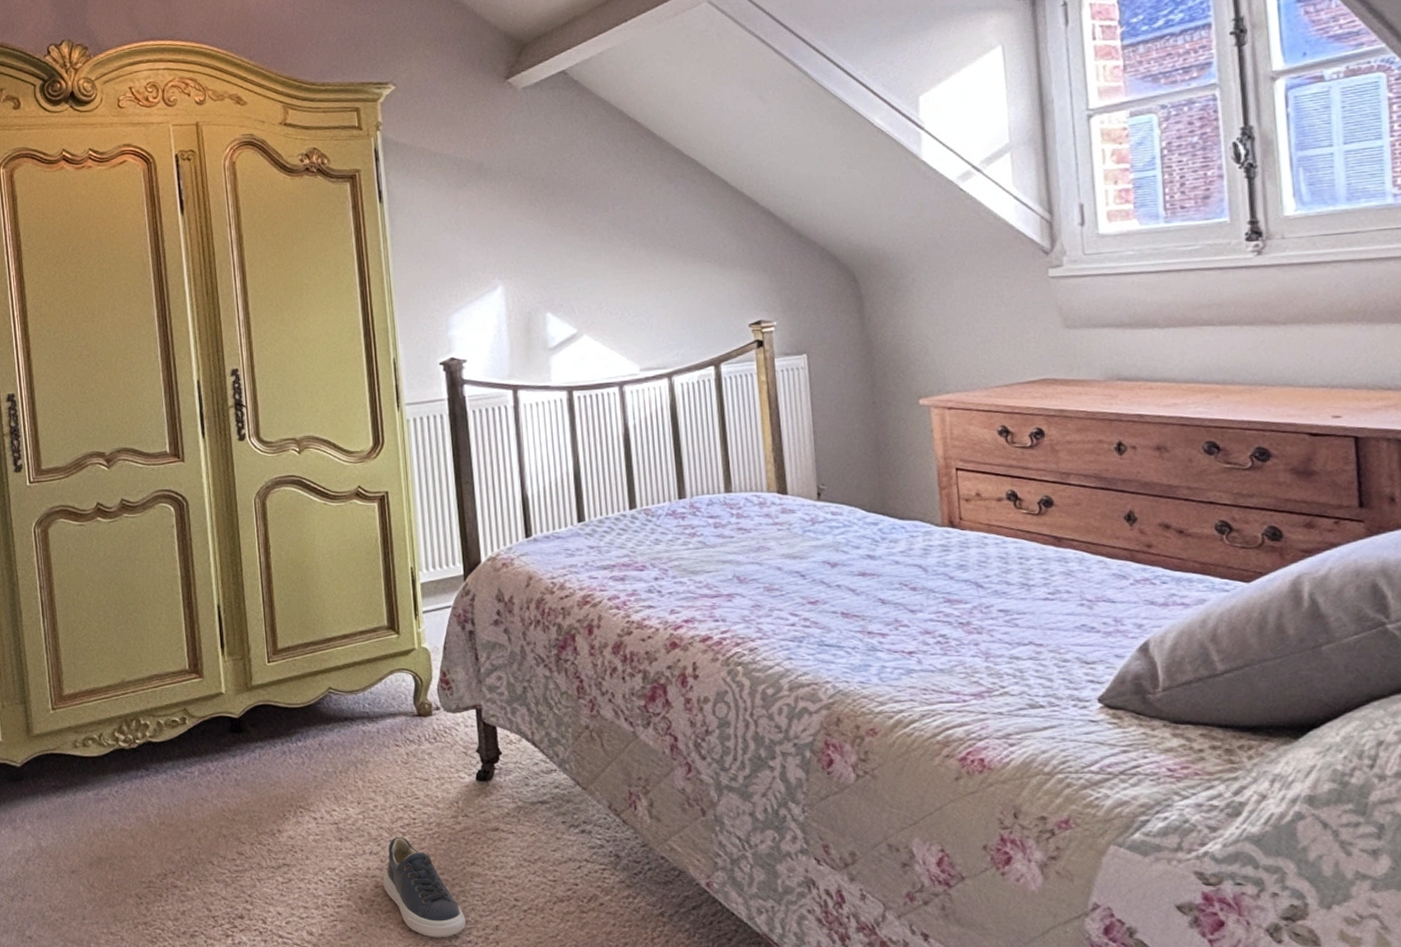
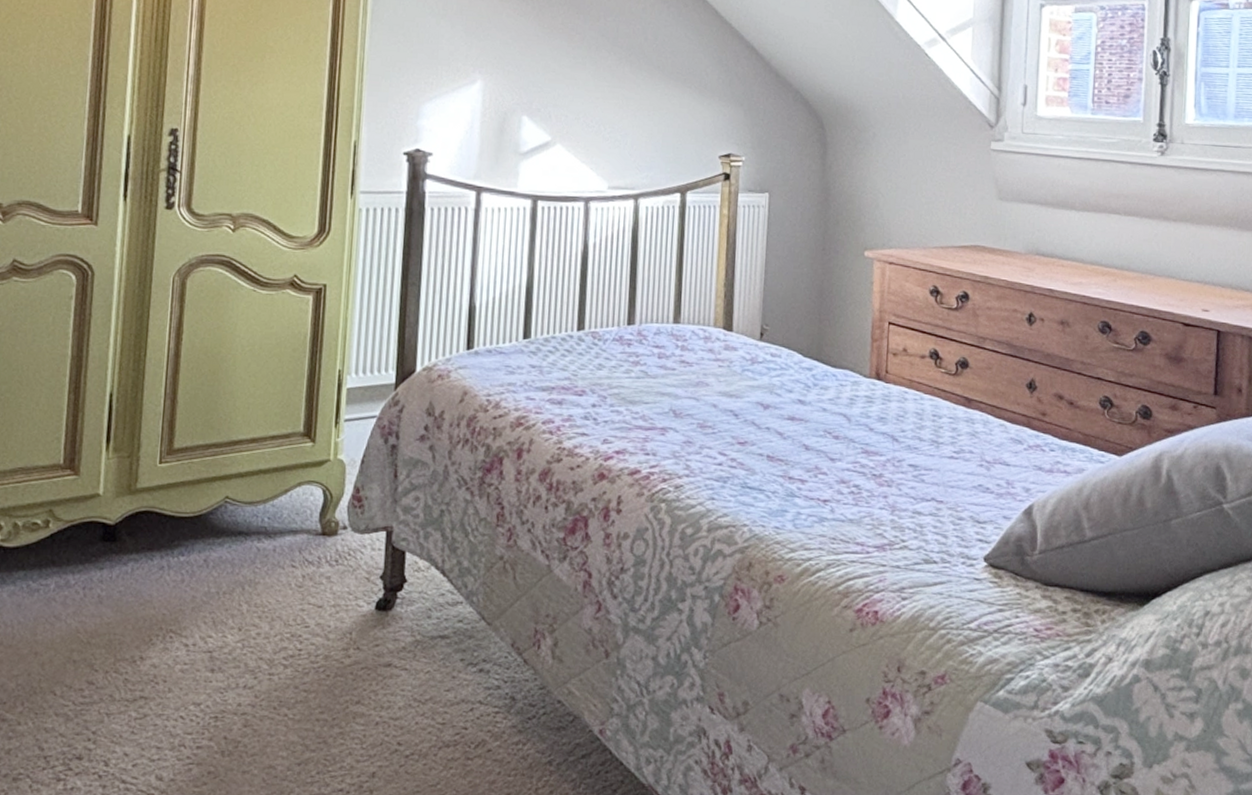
shoe: present [383,836,466,938] -> none [253,669,340,786]

